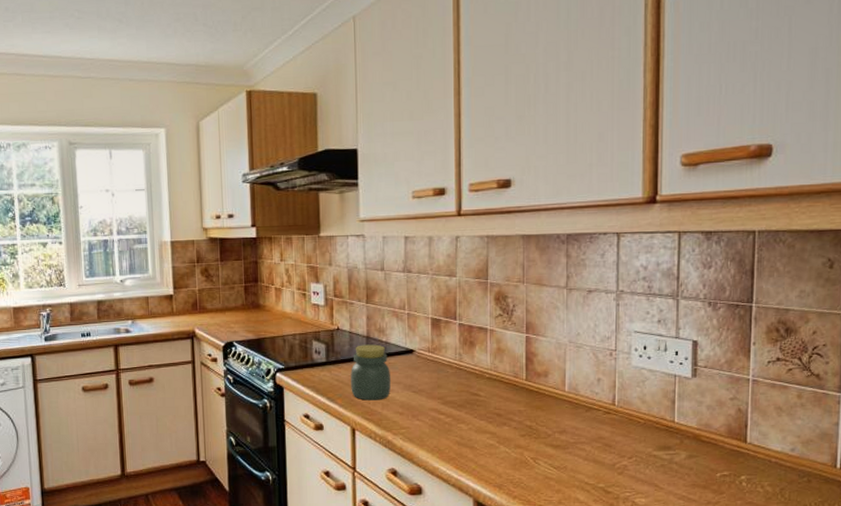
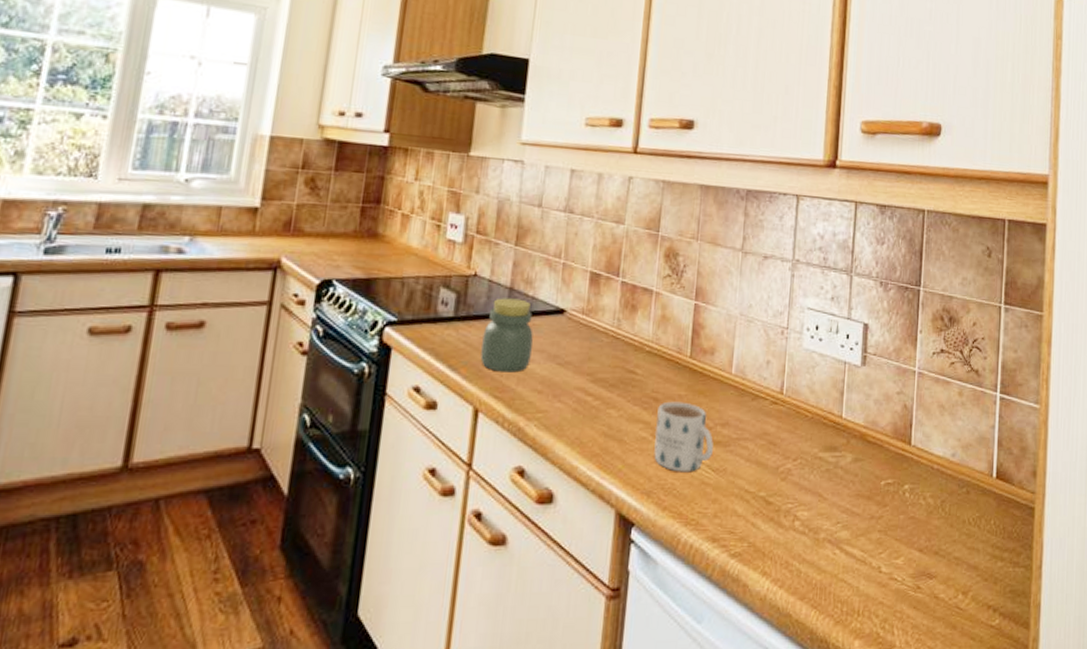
mug: none [501,415,553,470] -> present [654,401,714,473]

